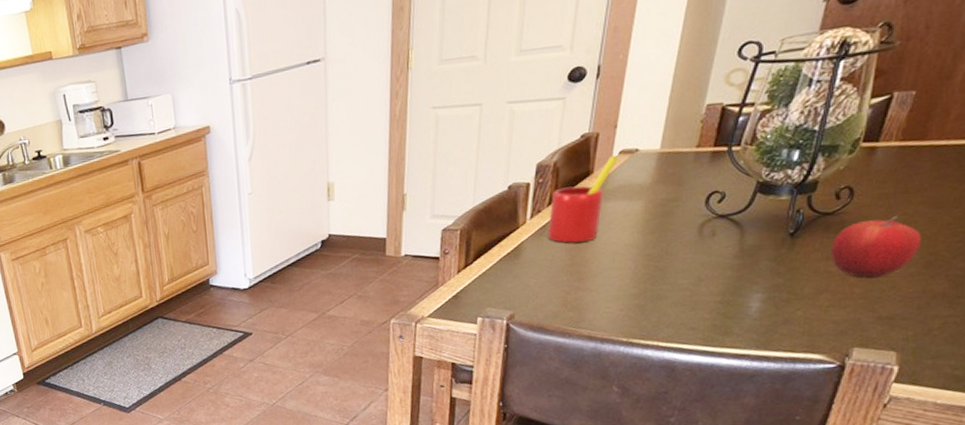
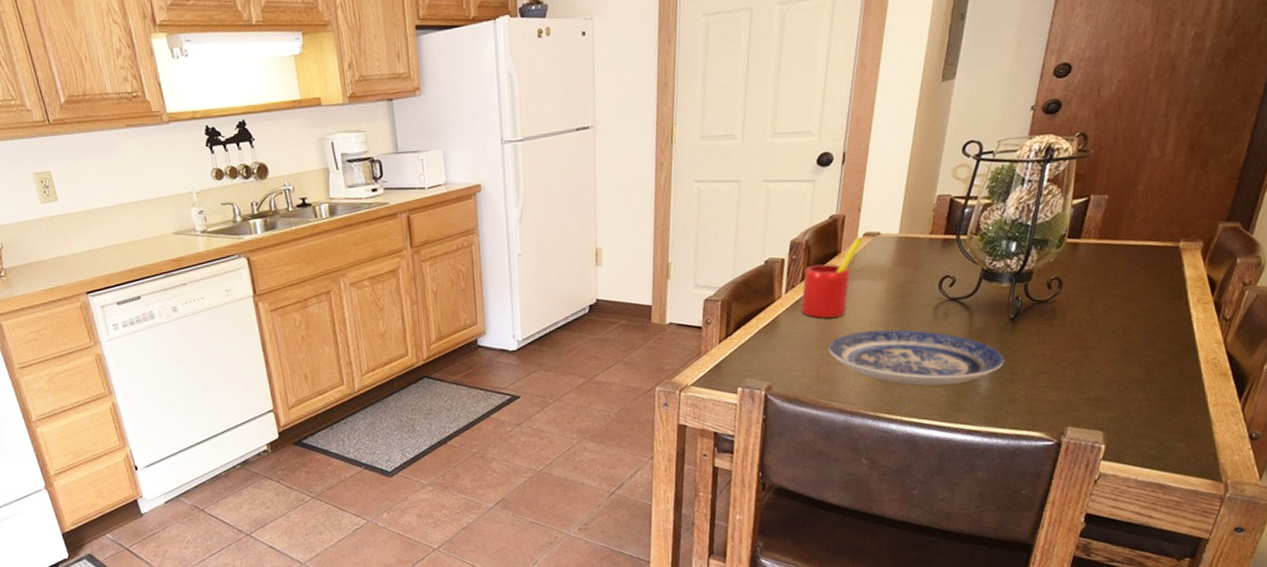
plate: none [577,251,781,309] -> present [828,329,1005,386]
fruit: present [831,216,922,278] -> none [1045,307,1119,362]

